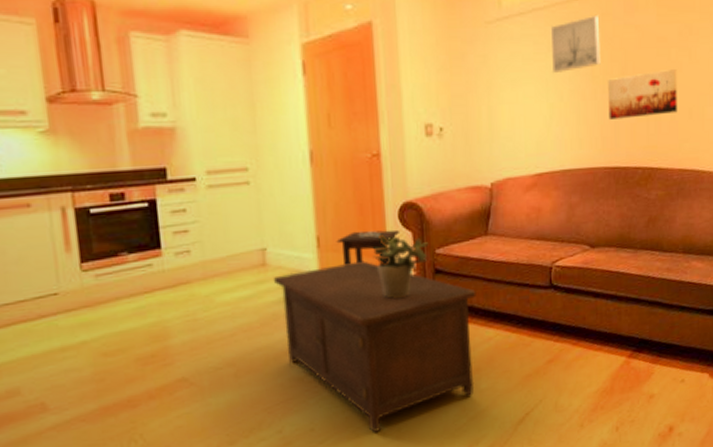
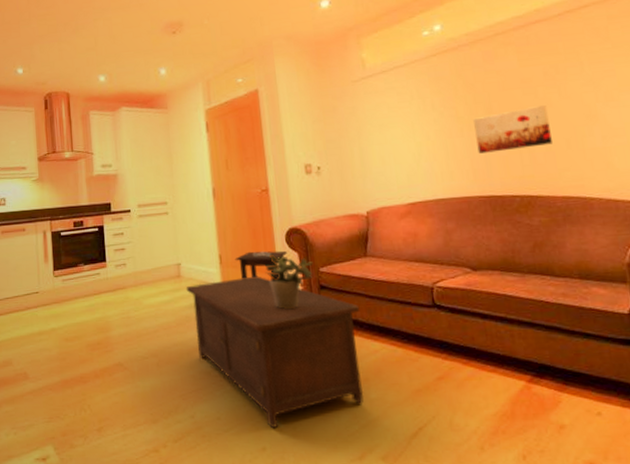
wall art: present [550,16,601,73] -> none [411,67,465,117]

